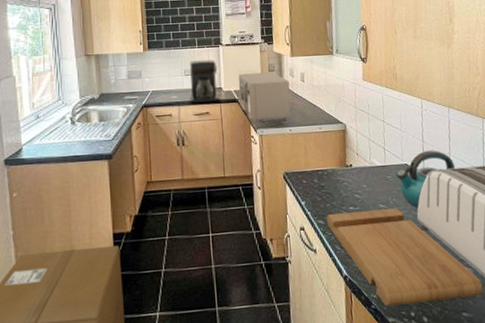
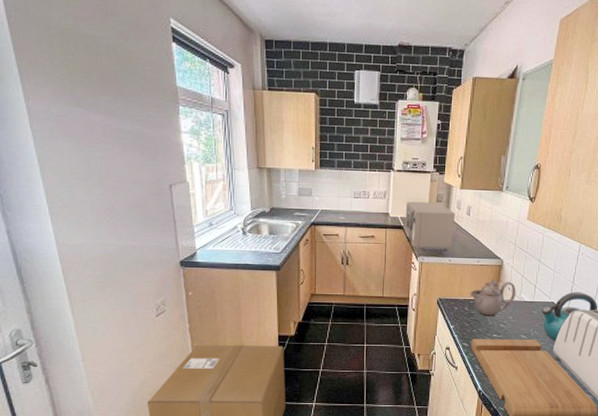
coffee maker: present [189,60,220,104] -> none [357,183,386,227]
teapot: none [317,145,366,187] -> present [469,279,516,317]

